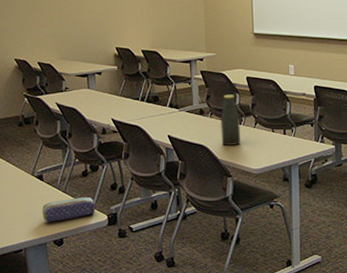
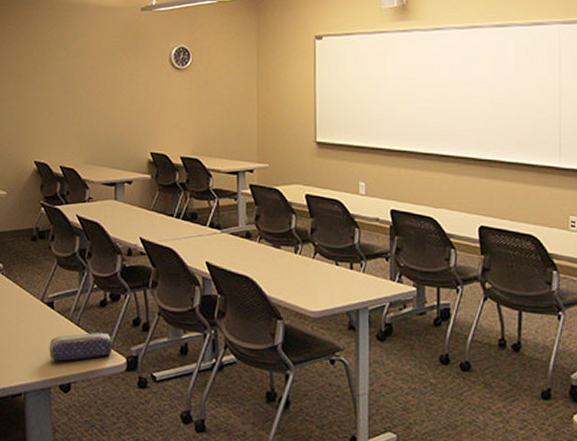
bottle: present [221,94,240,146] -> none [271,215,296,280]

